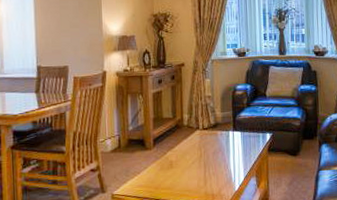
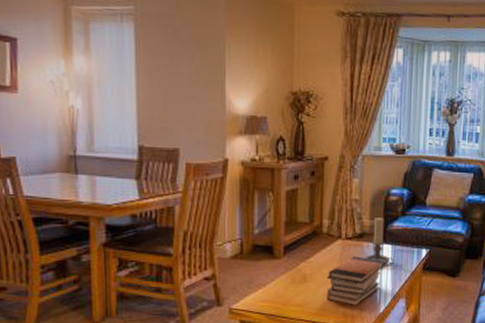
book stack: none [189,143,236,187] -> present [326,256,384,307]
candle holder: none [219,110,245,150] -> present [364,218,395,265]

